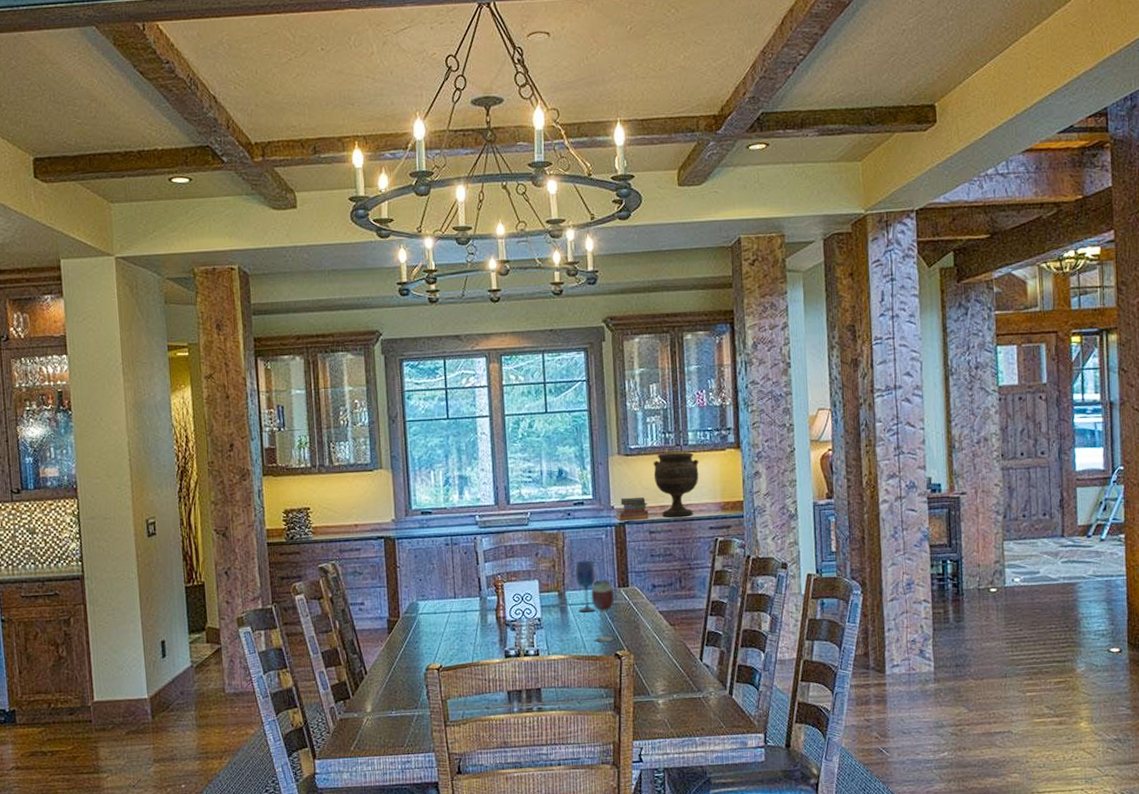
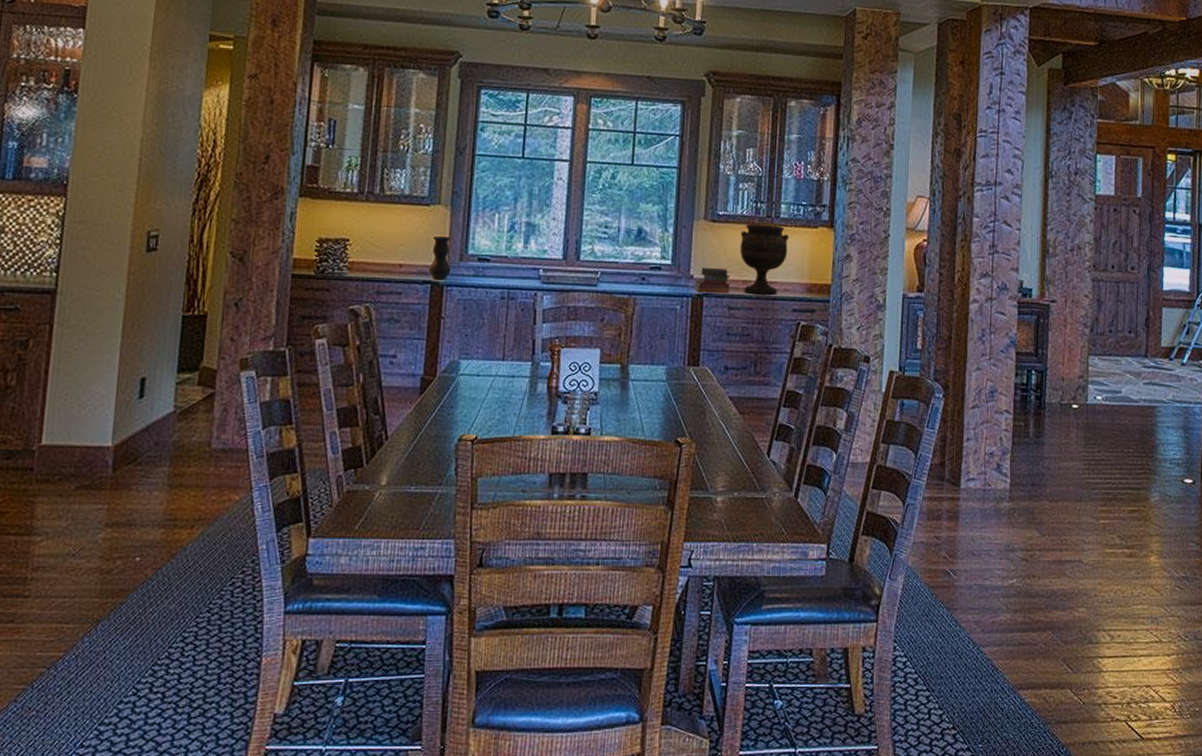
vase: none [379,496,400,535] -> present [428,236,452,280]
wineglass: present [575,560,596,613] -> none [641,331,665,390]
wineglass: present [590,579,615,642] -> none [656,354,683,426]

